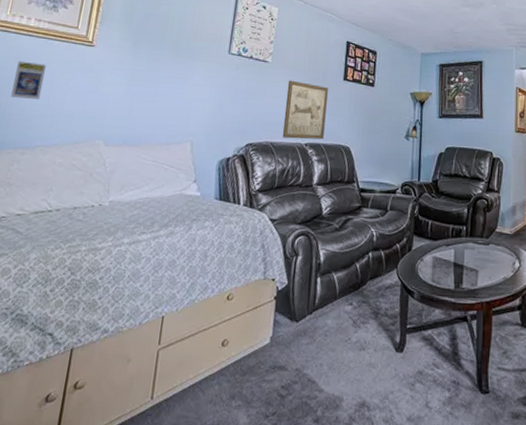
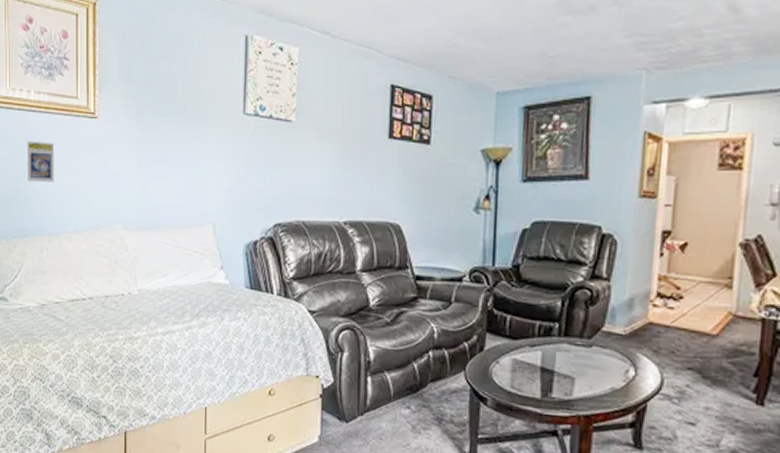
wall art: present [282,80,328,140] -> none [315,142,369,217]

